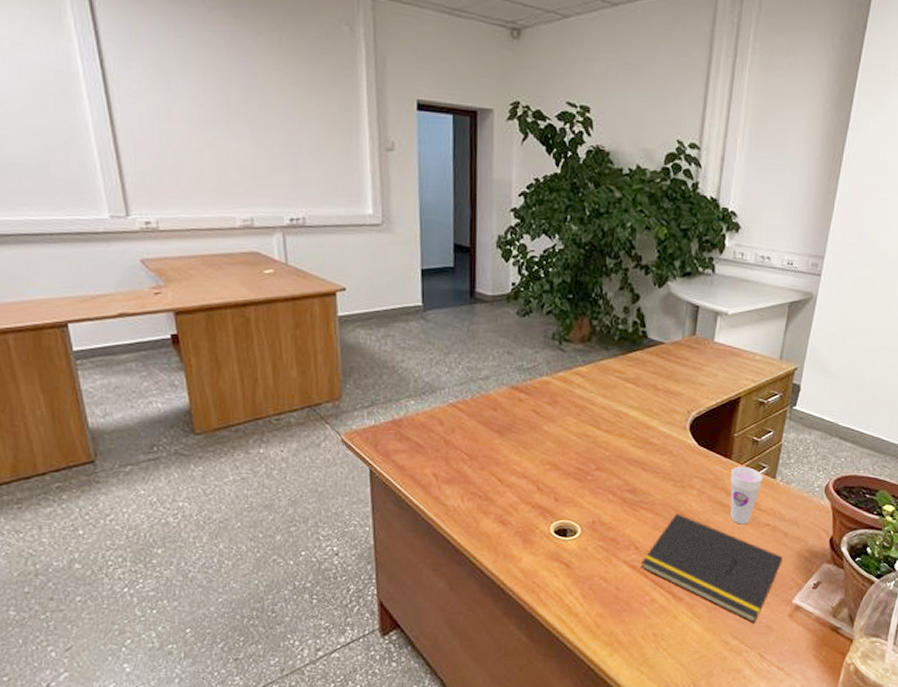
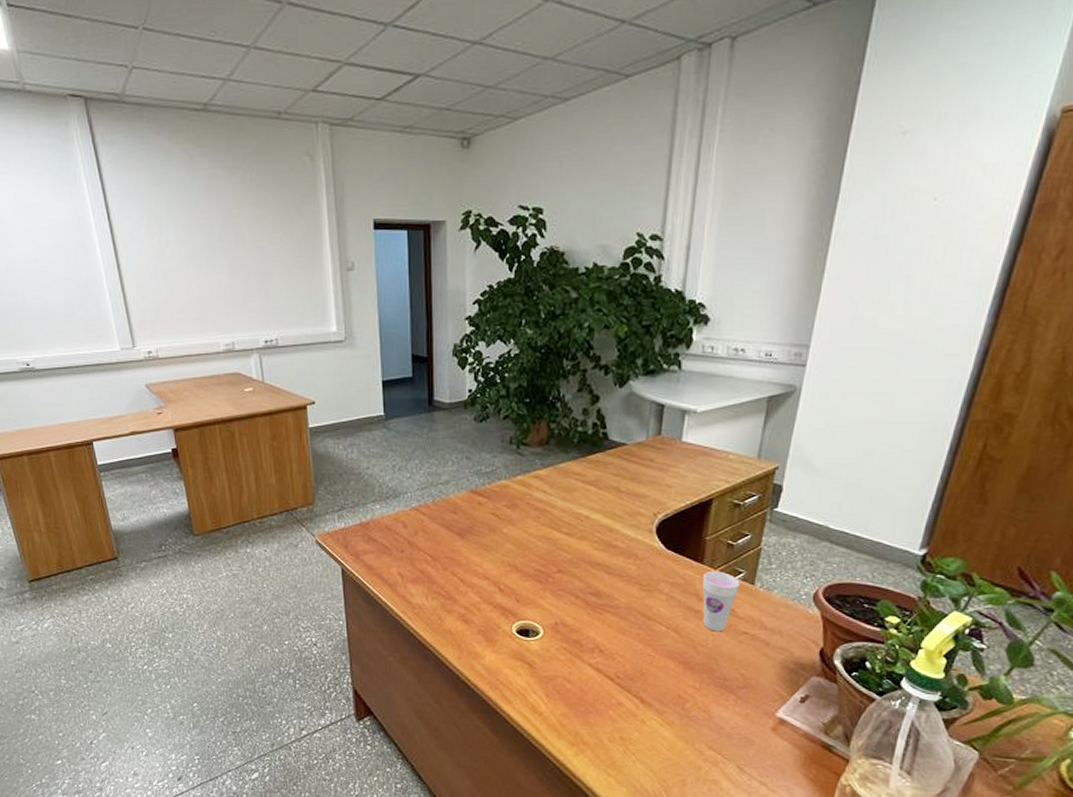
notepad: present [641,513,783,623] -> none [606,618,764,735]

